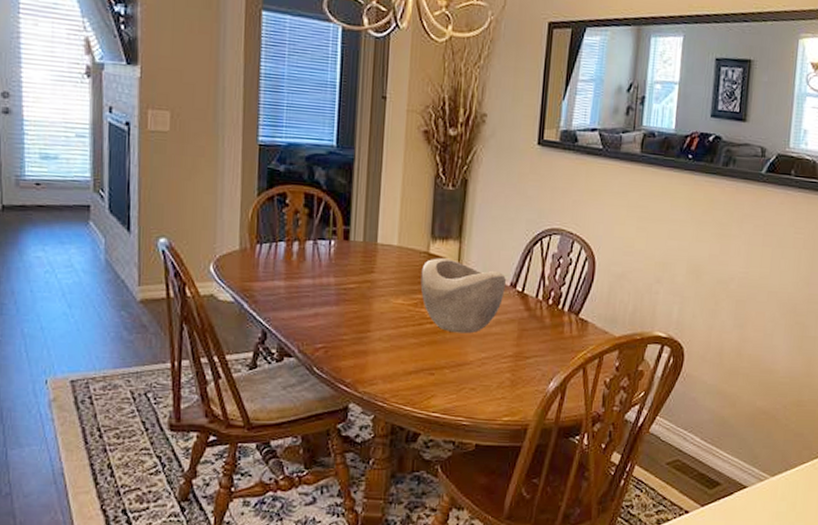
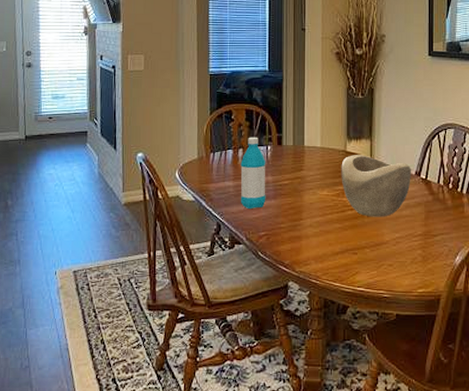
water bottle: none [294,227,328,316] -> present [240,137,266,210]

